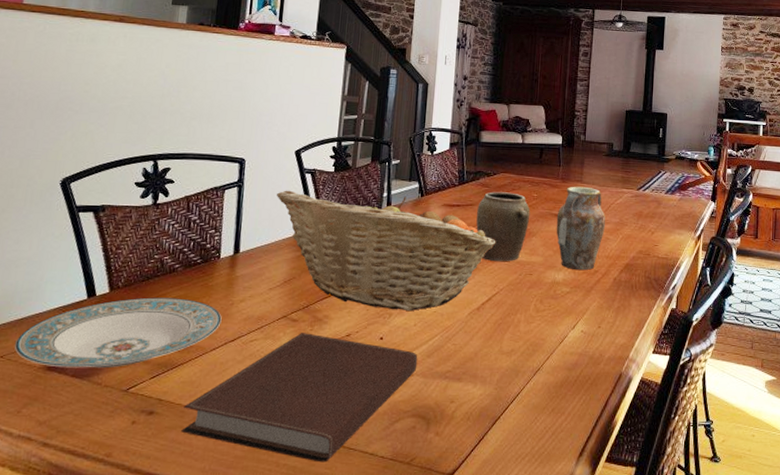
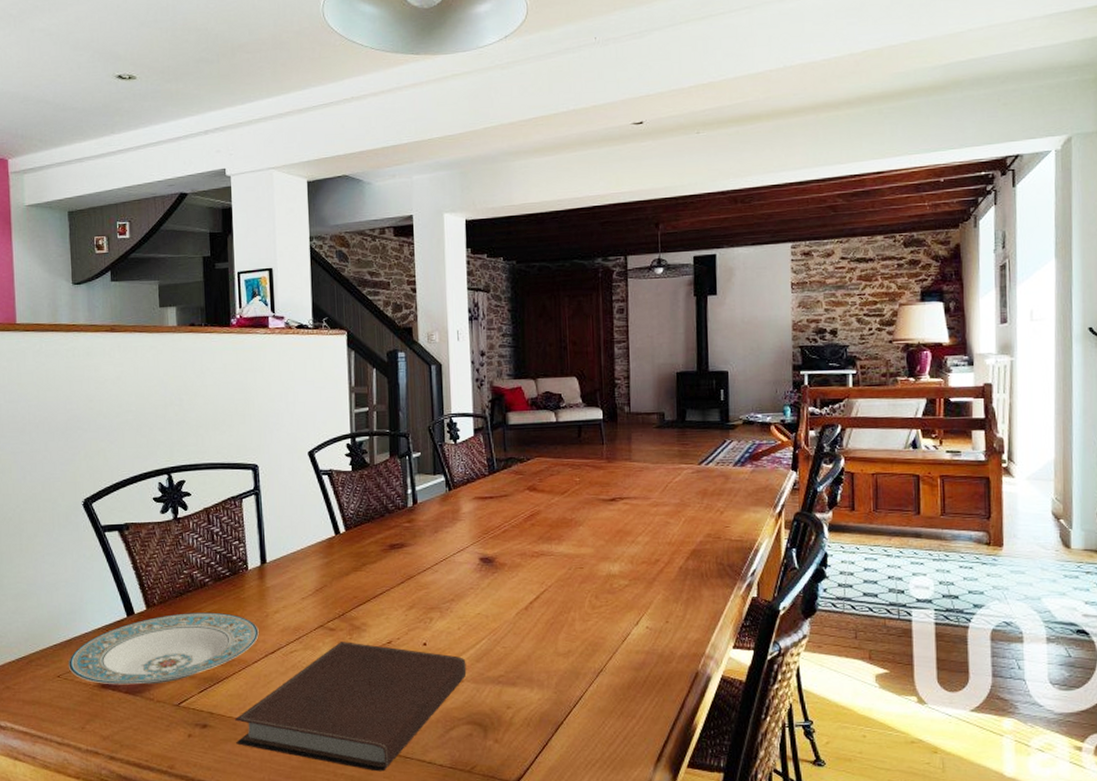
fruit basket: present [277,190,496,311] -> none [296,491,538,614]
jar set: present [476,186,605,270] -> none [513,465,663,560]

